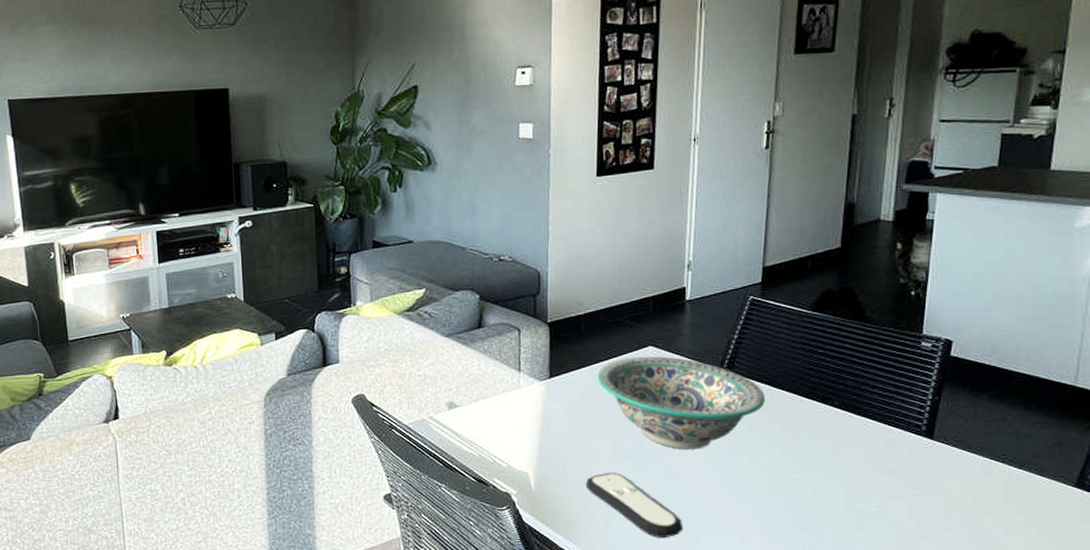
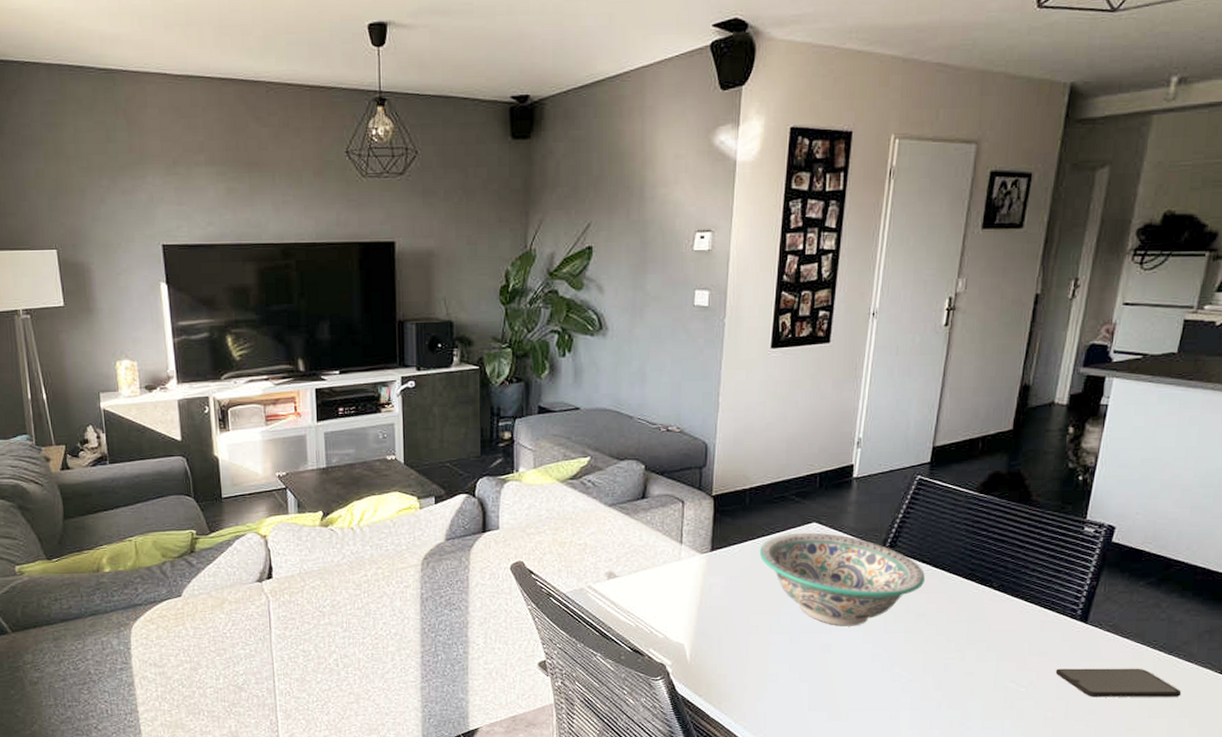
remote control: present [585,472,683,538] -> none [740,647,835,711]
smartphone: none [905,483,1036,515] -> present [1055,668,1182,697]

